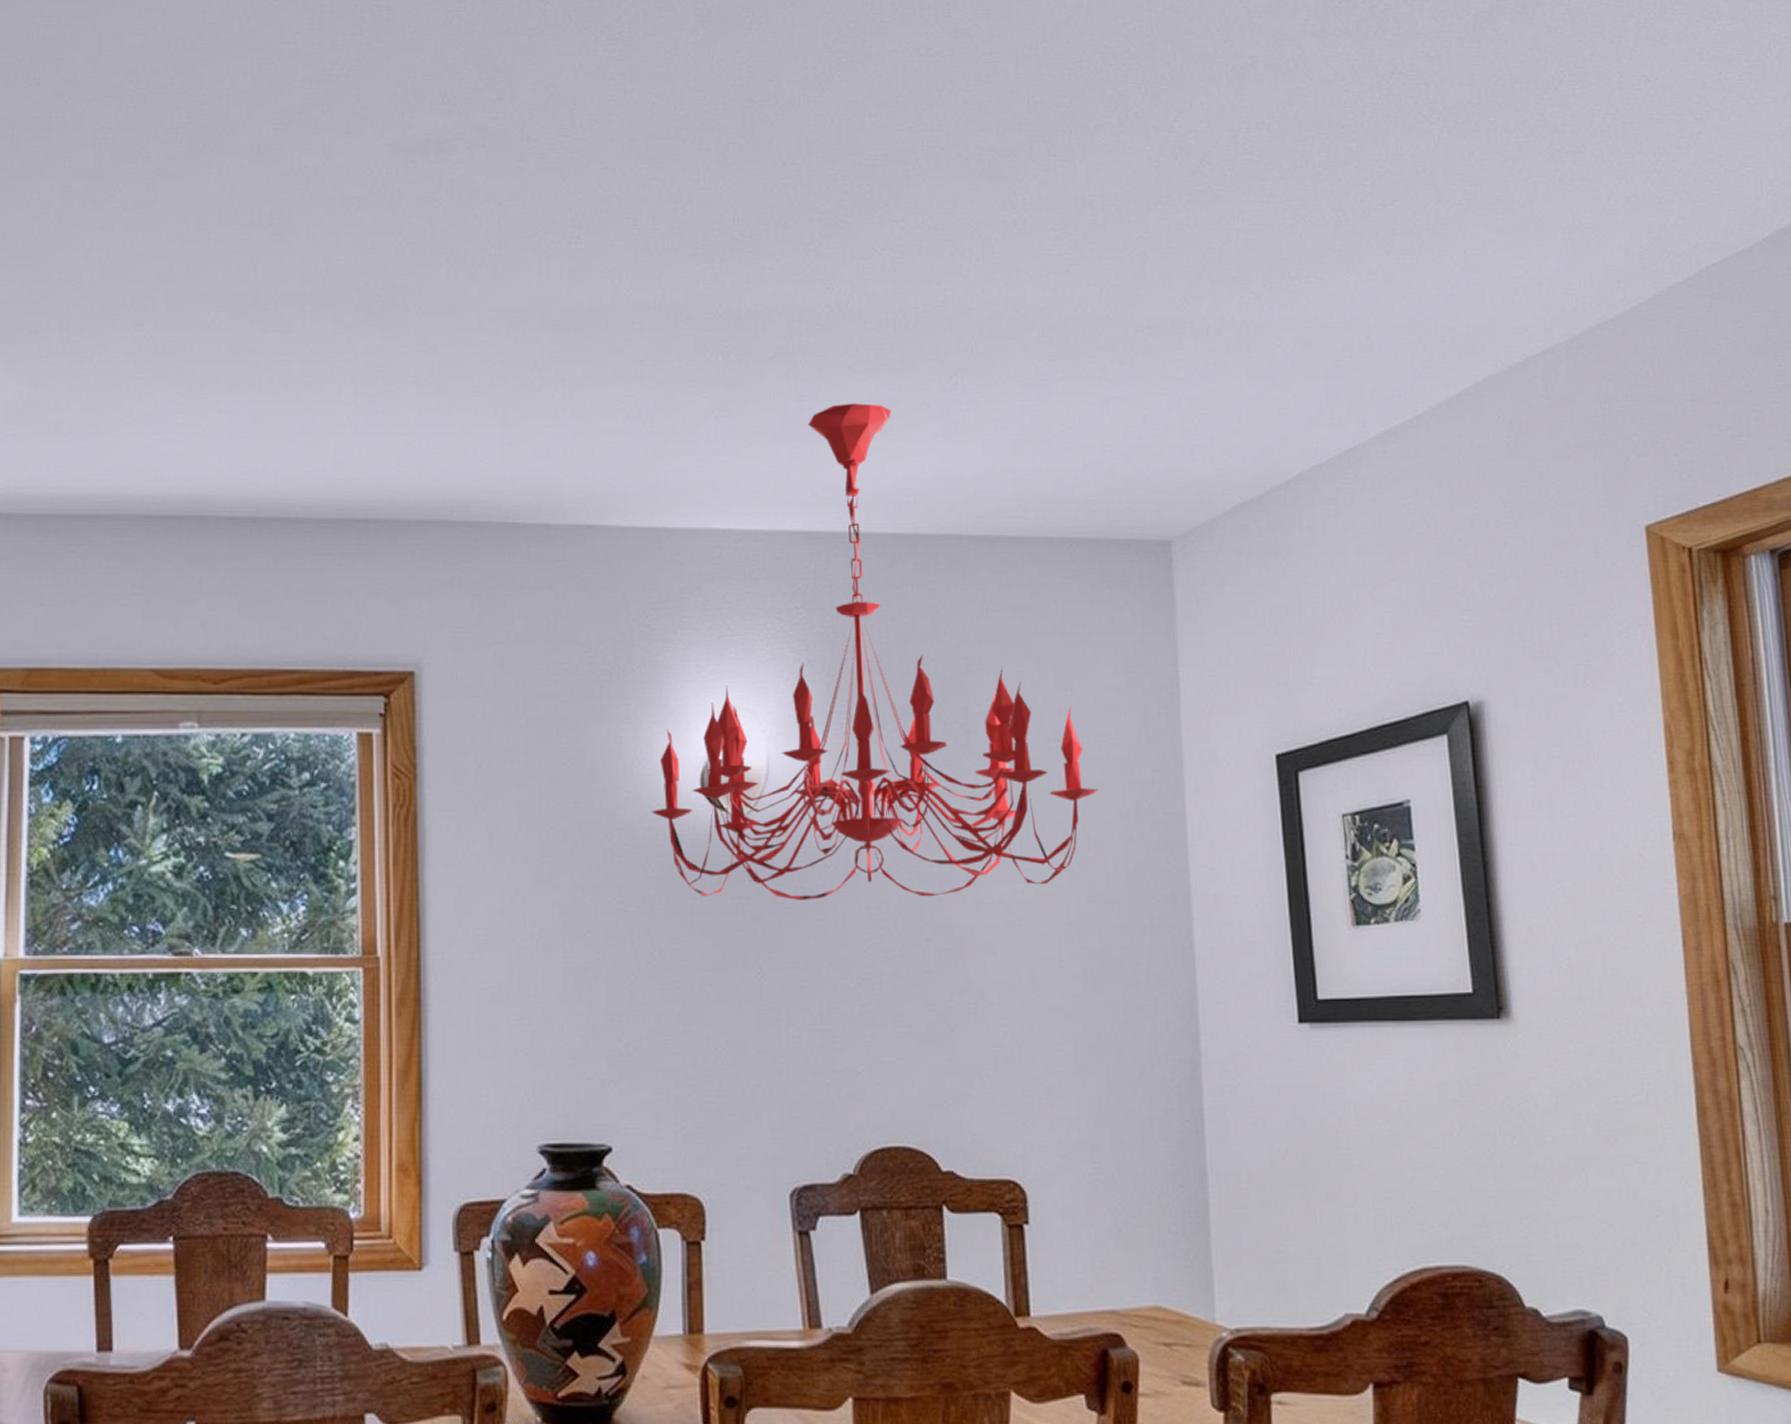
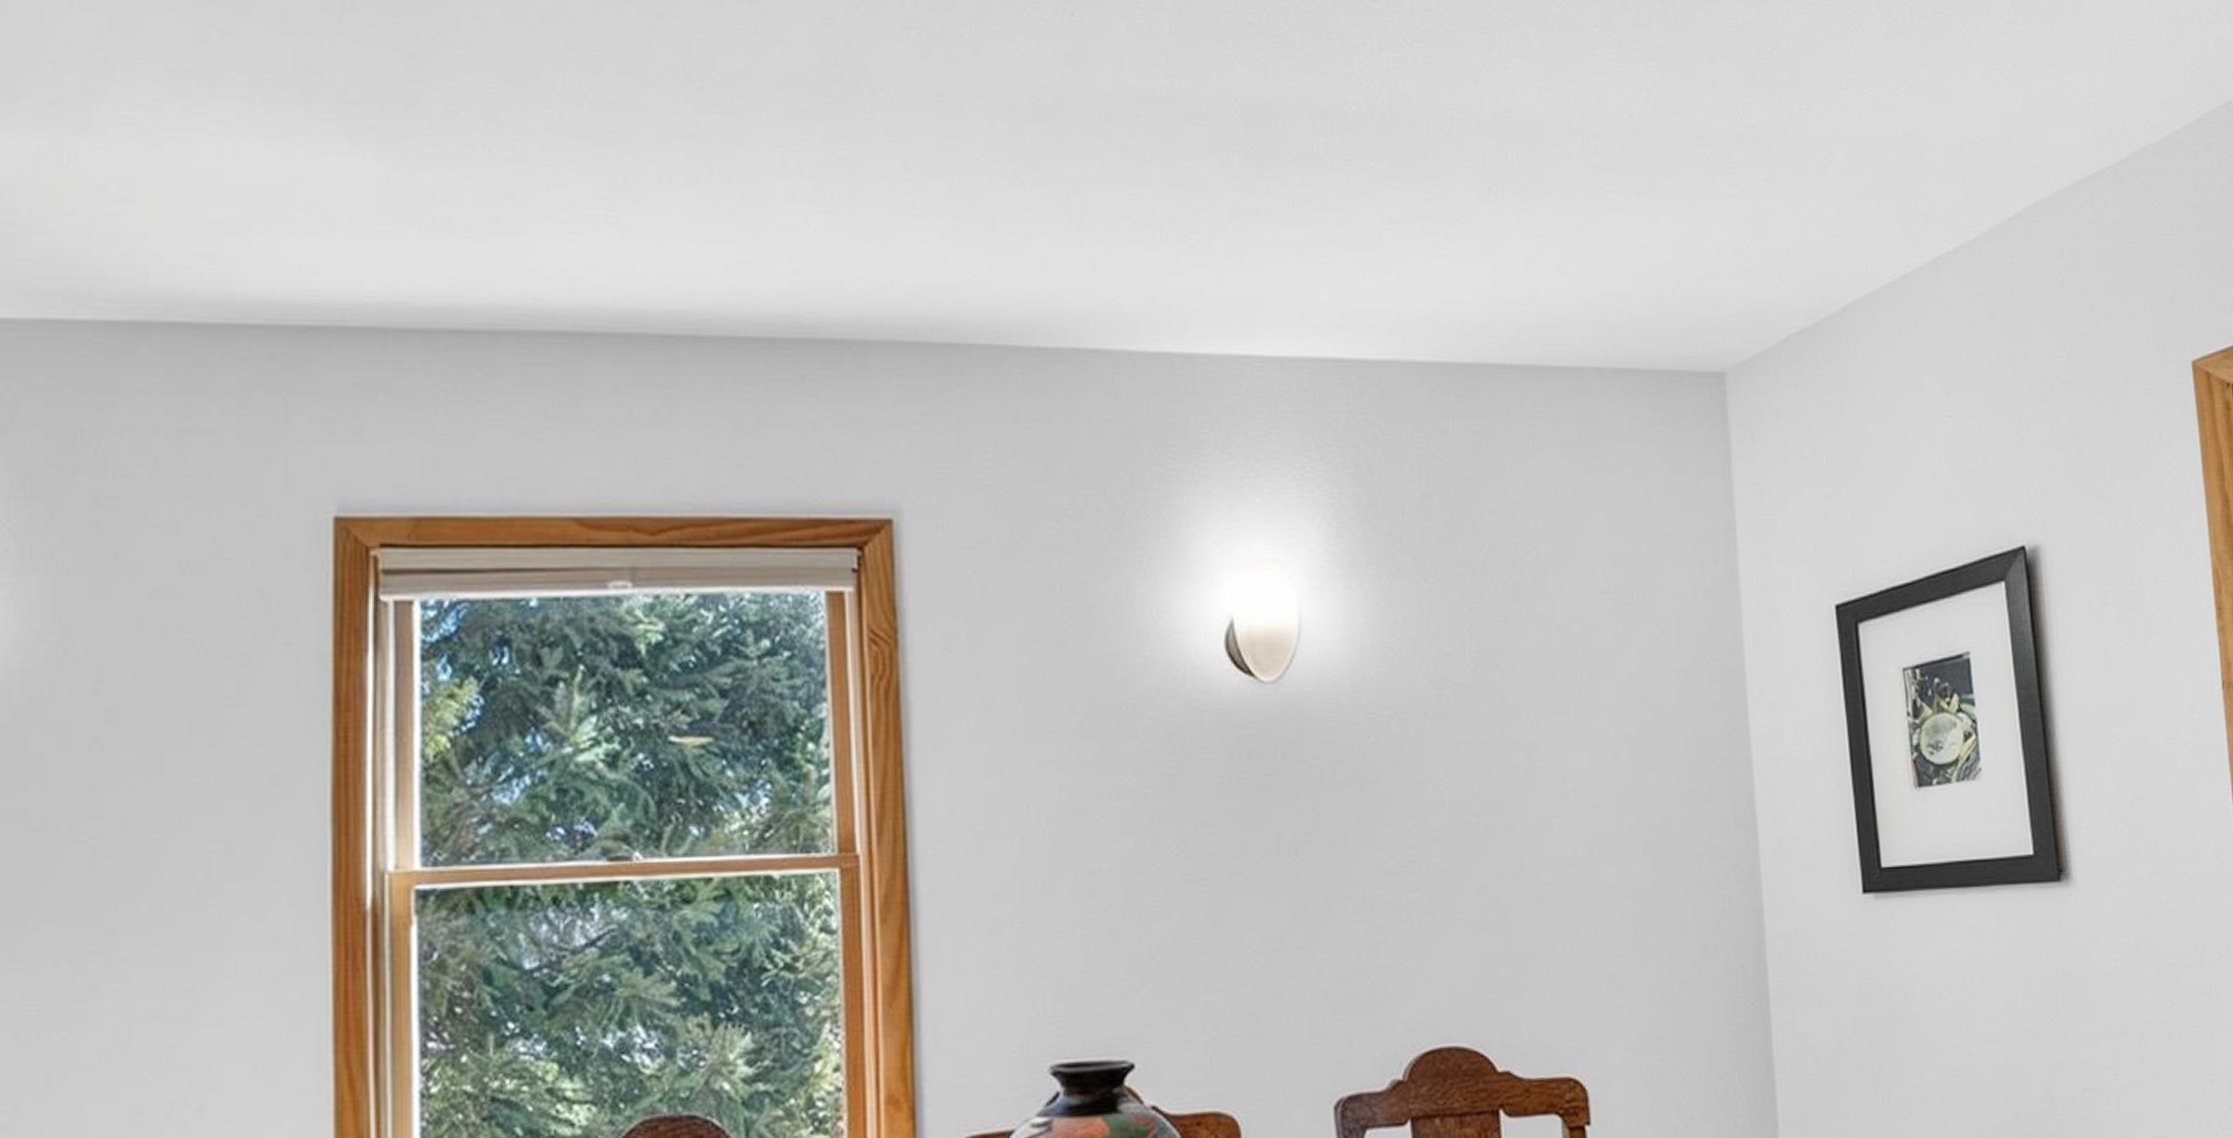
chandelier: present [651,403,1099,901] -> none [1170,214,1655,777]

